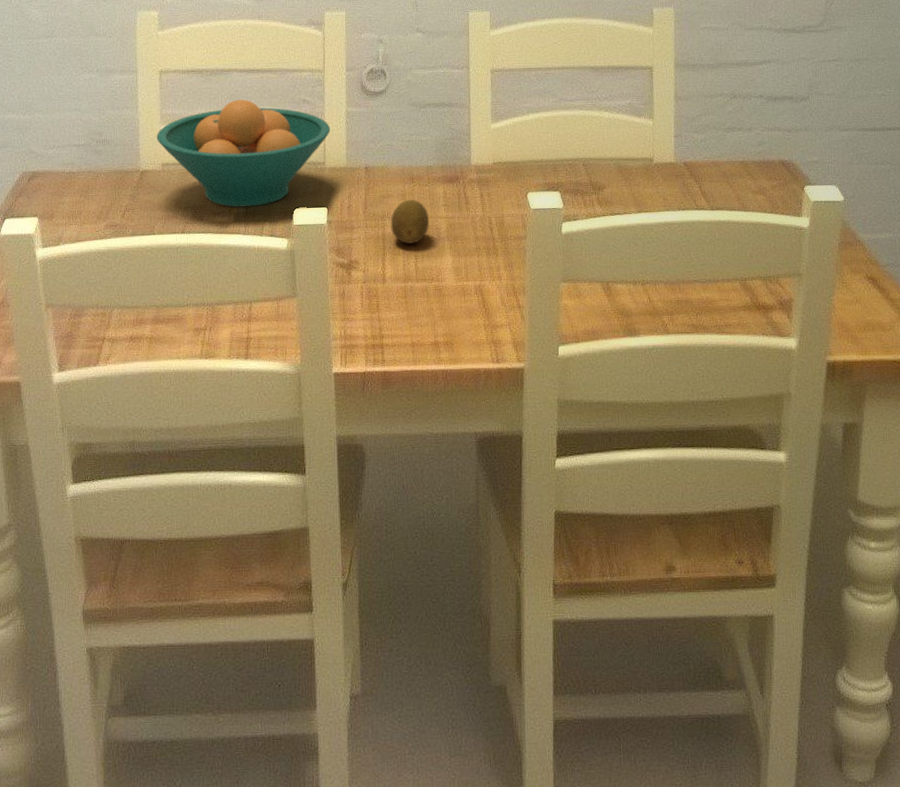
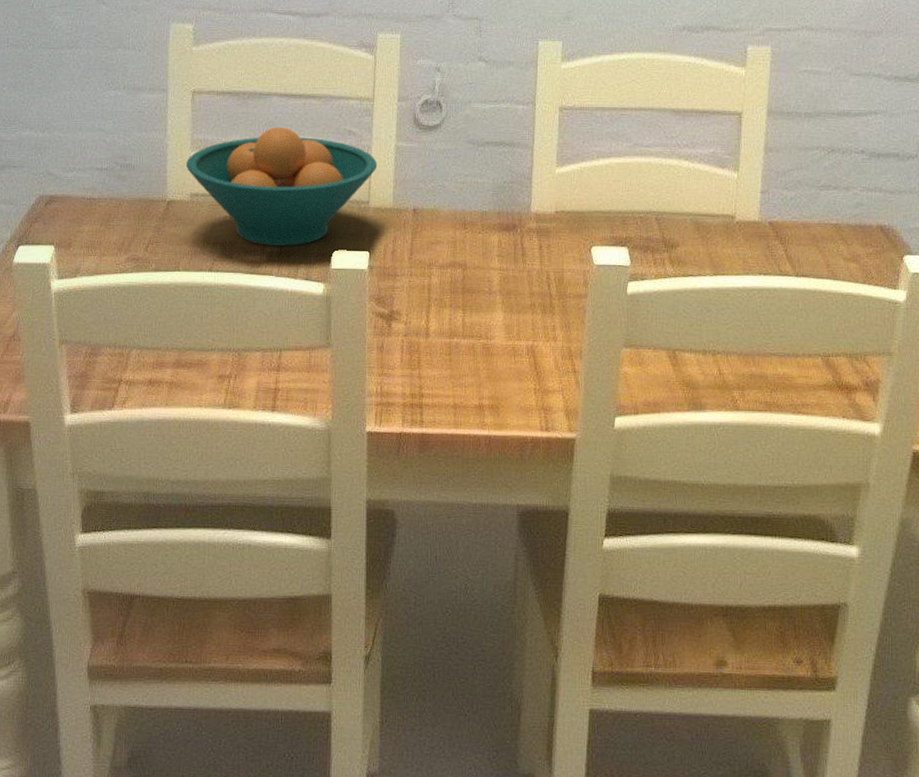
fruit: present [390,199,430,244] -> none [438,247,481,296]

